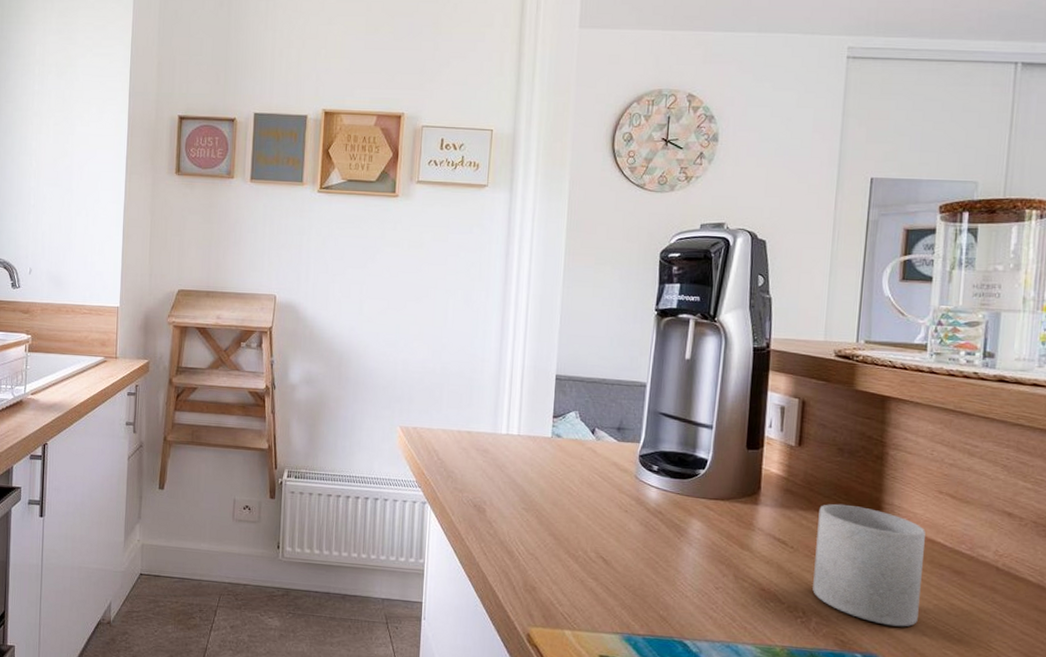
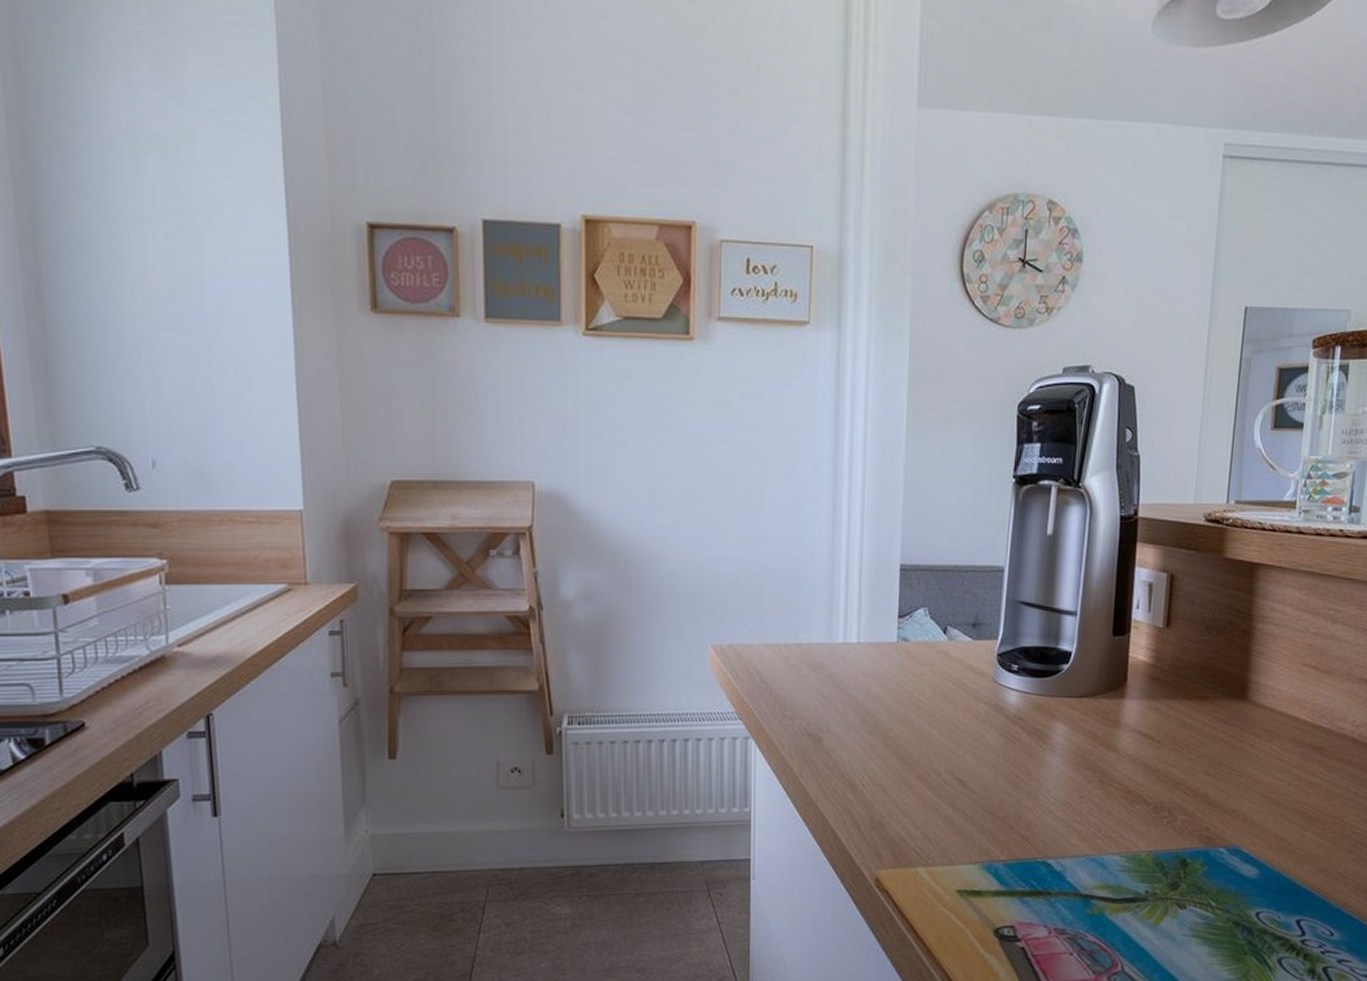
mug: present [813,503,926,627] -> none [1179,688,1289,814]

